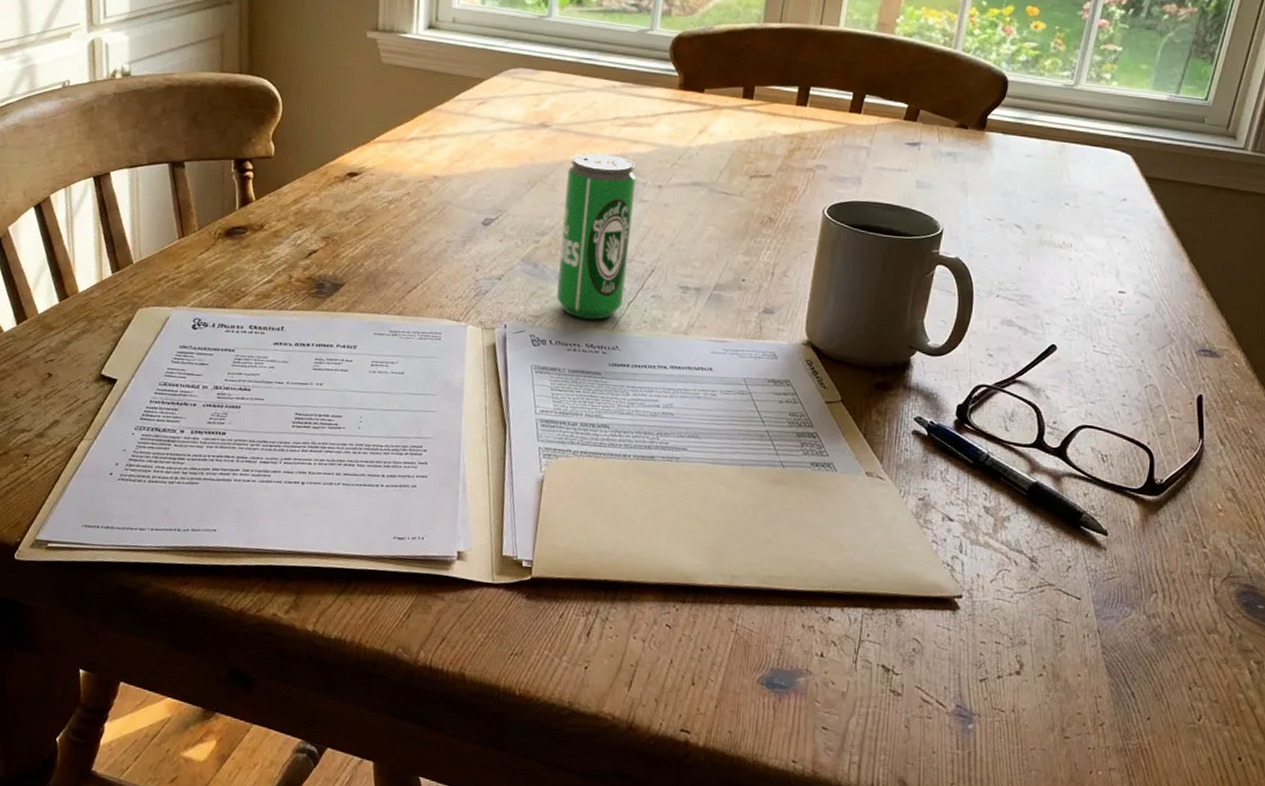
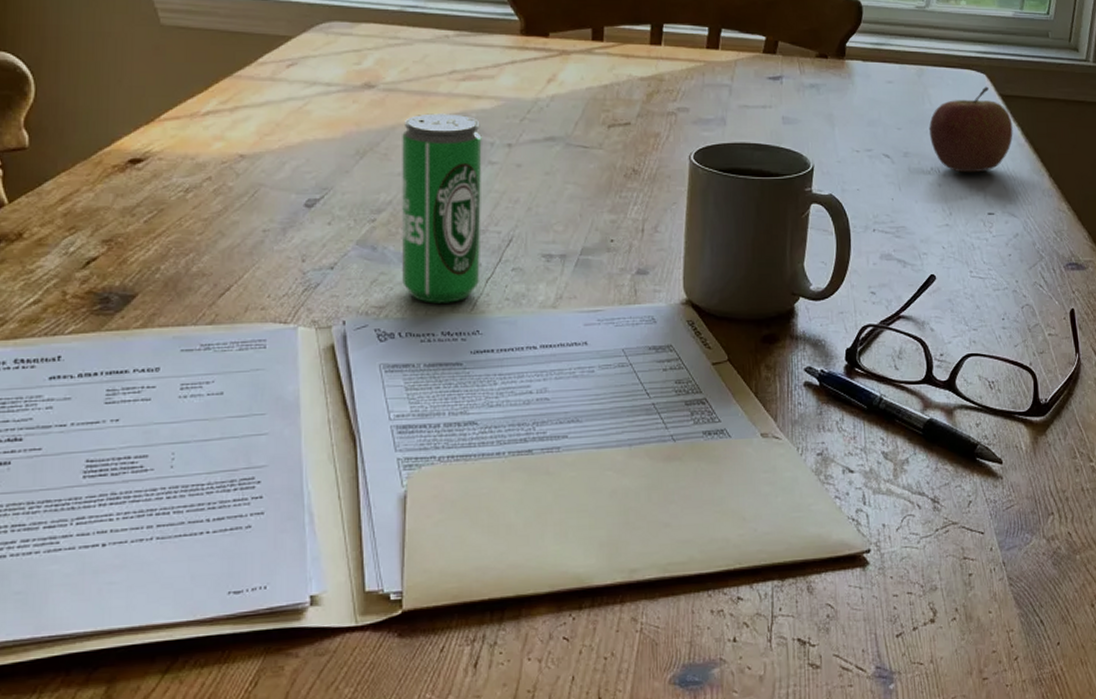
apple: none [1065,167,1155,251] -> present [929,86,1013,173]

